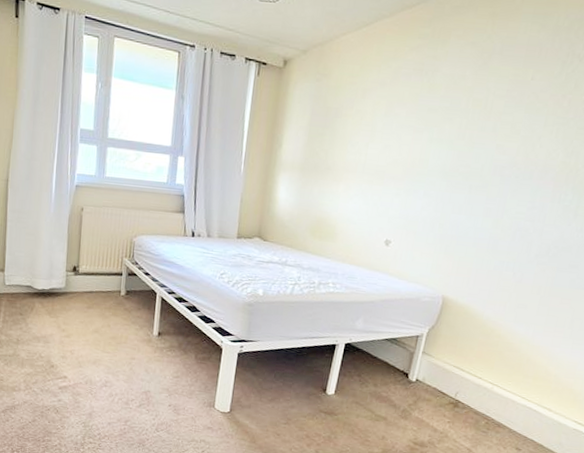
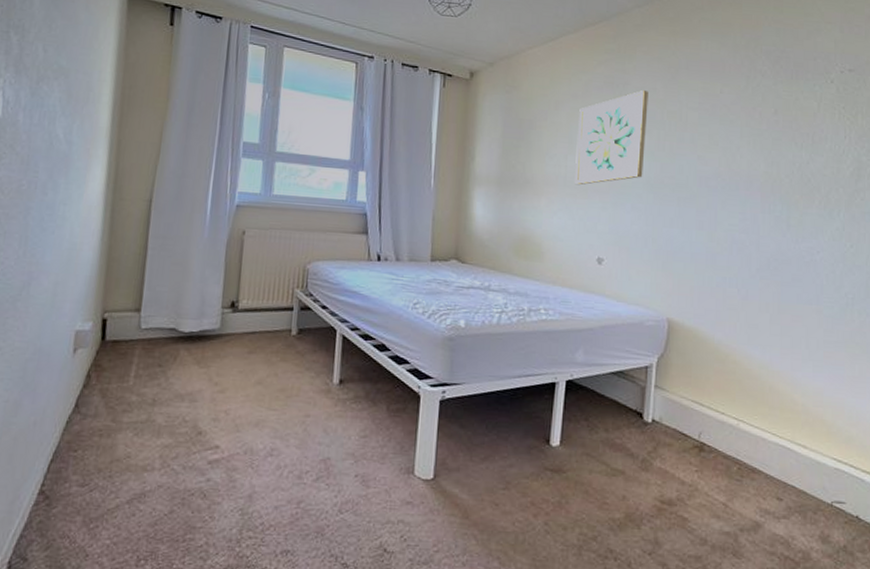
wall art: none [372,76,457,173] -> present [575,89,649,185]

